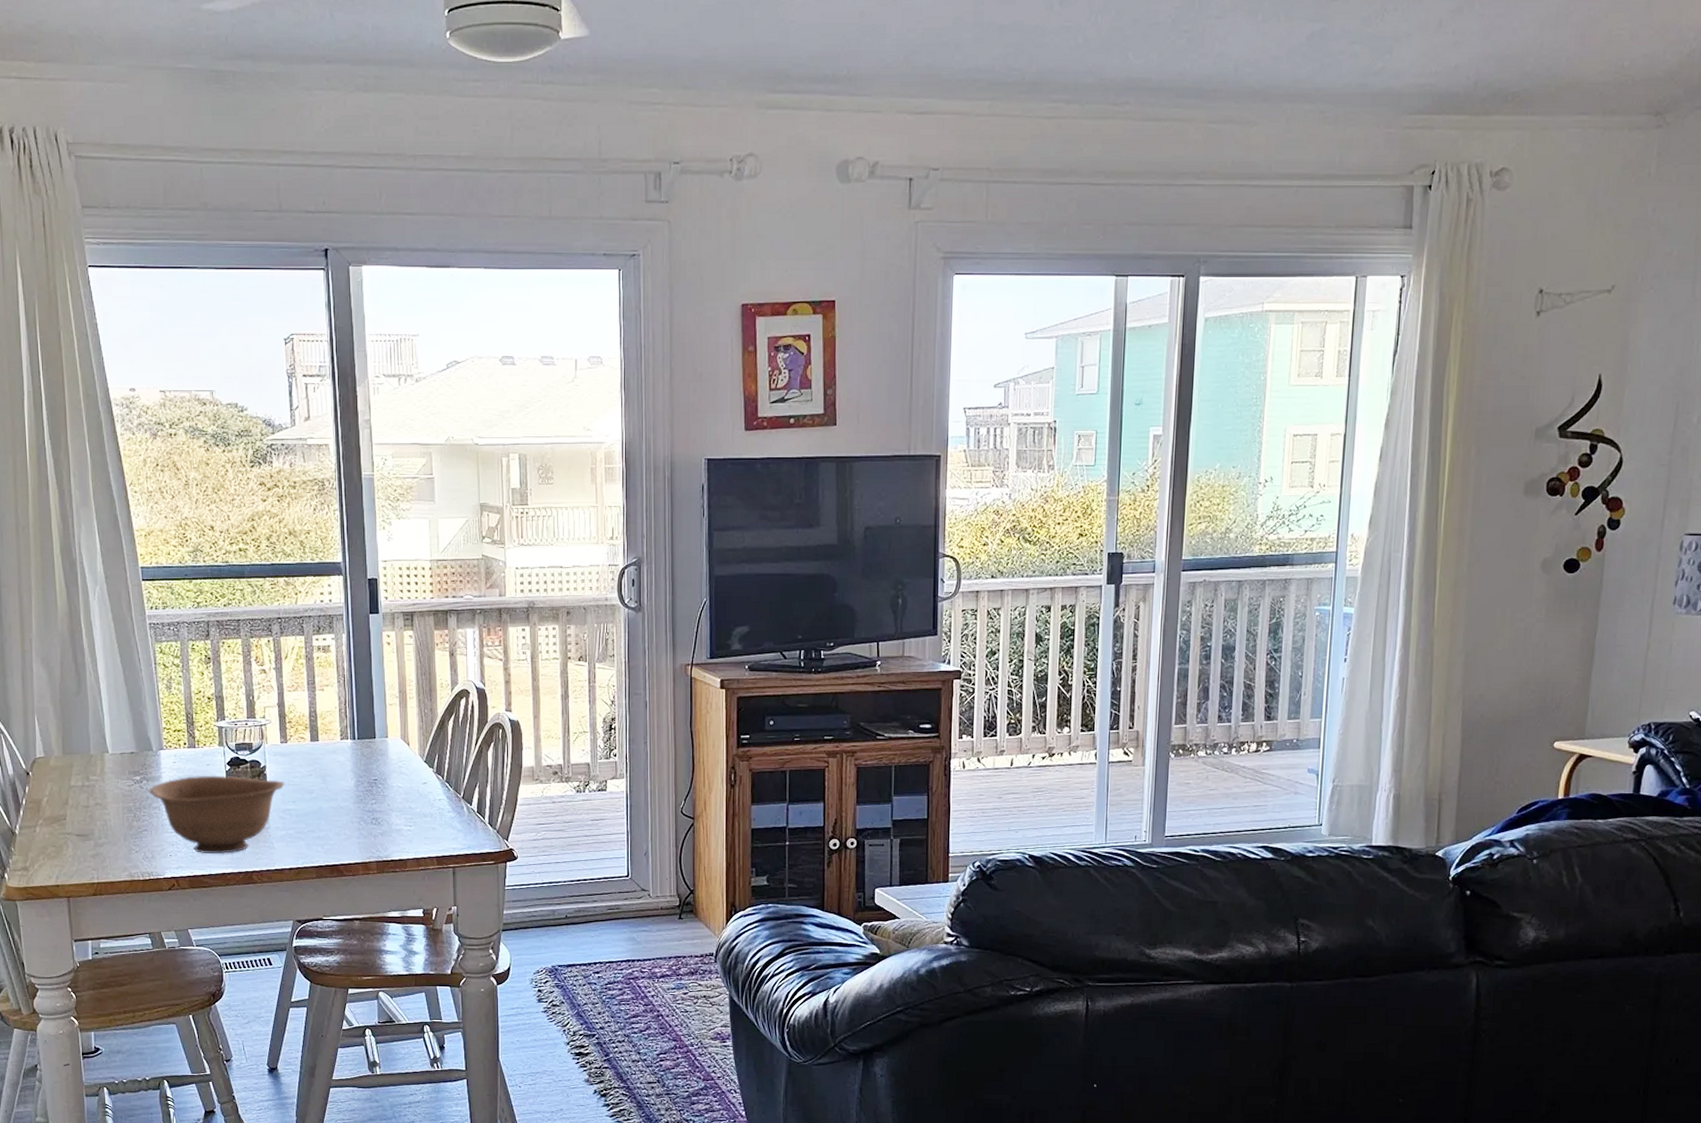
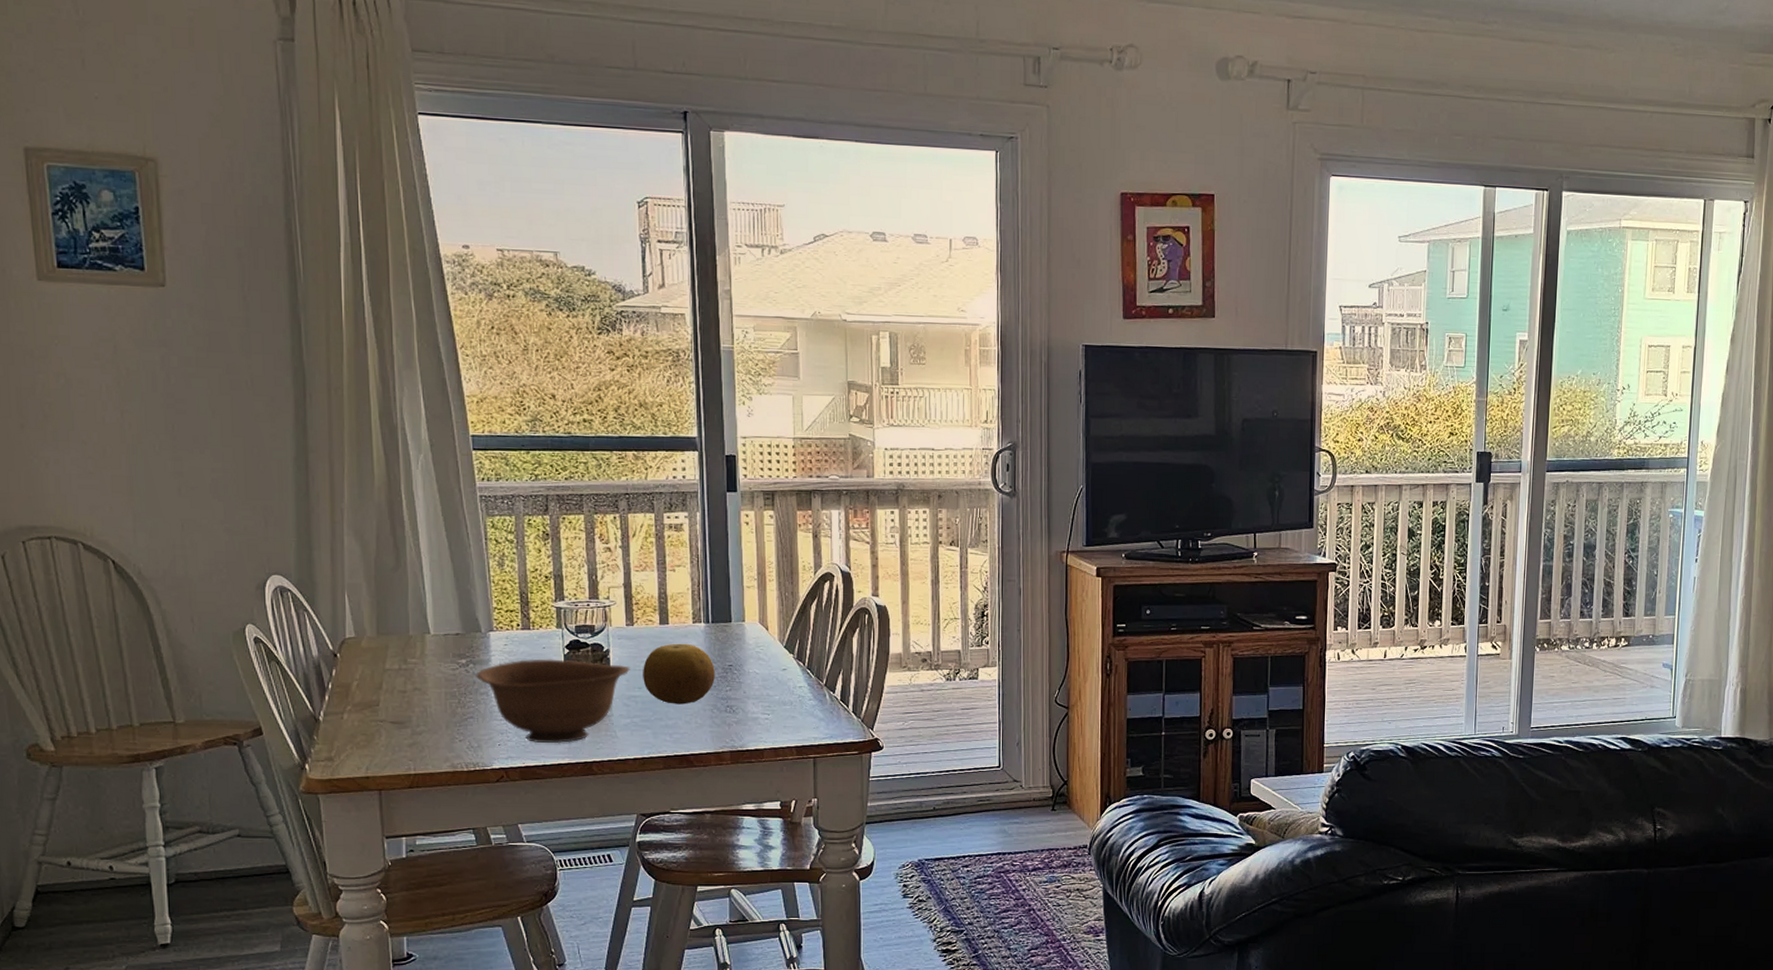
fruit: none [296,759,361,817] -> present [643,643,715,705]

